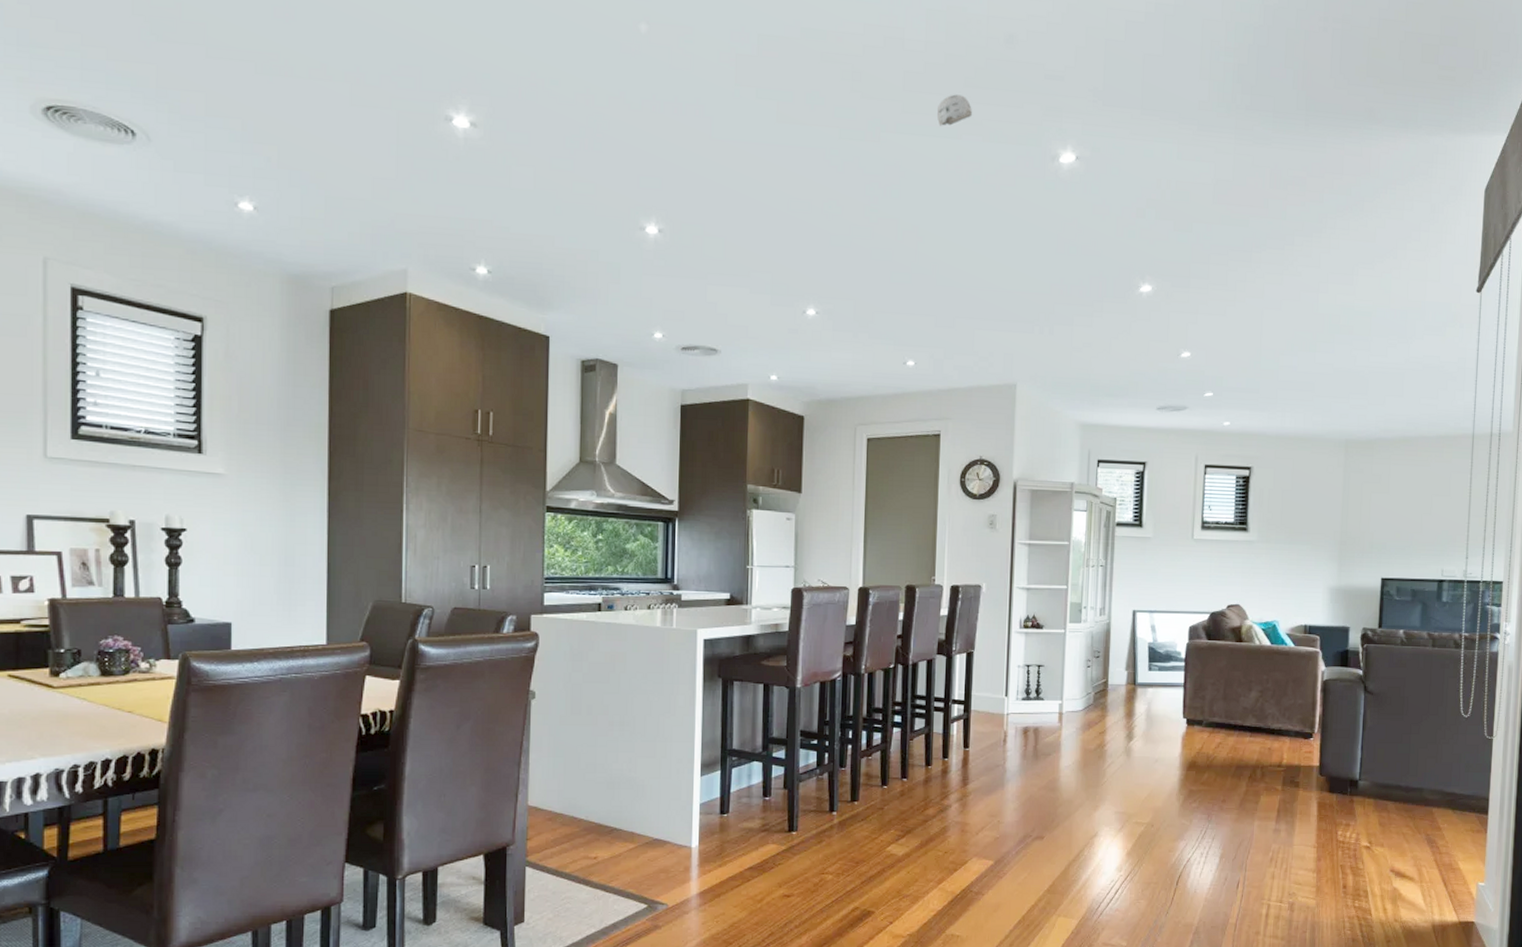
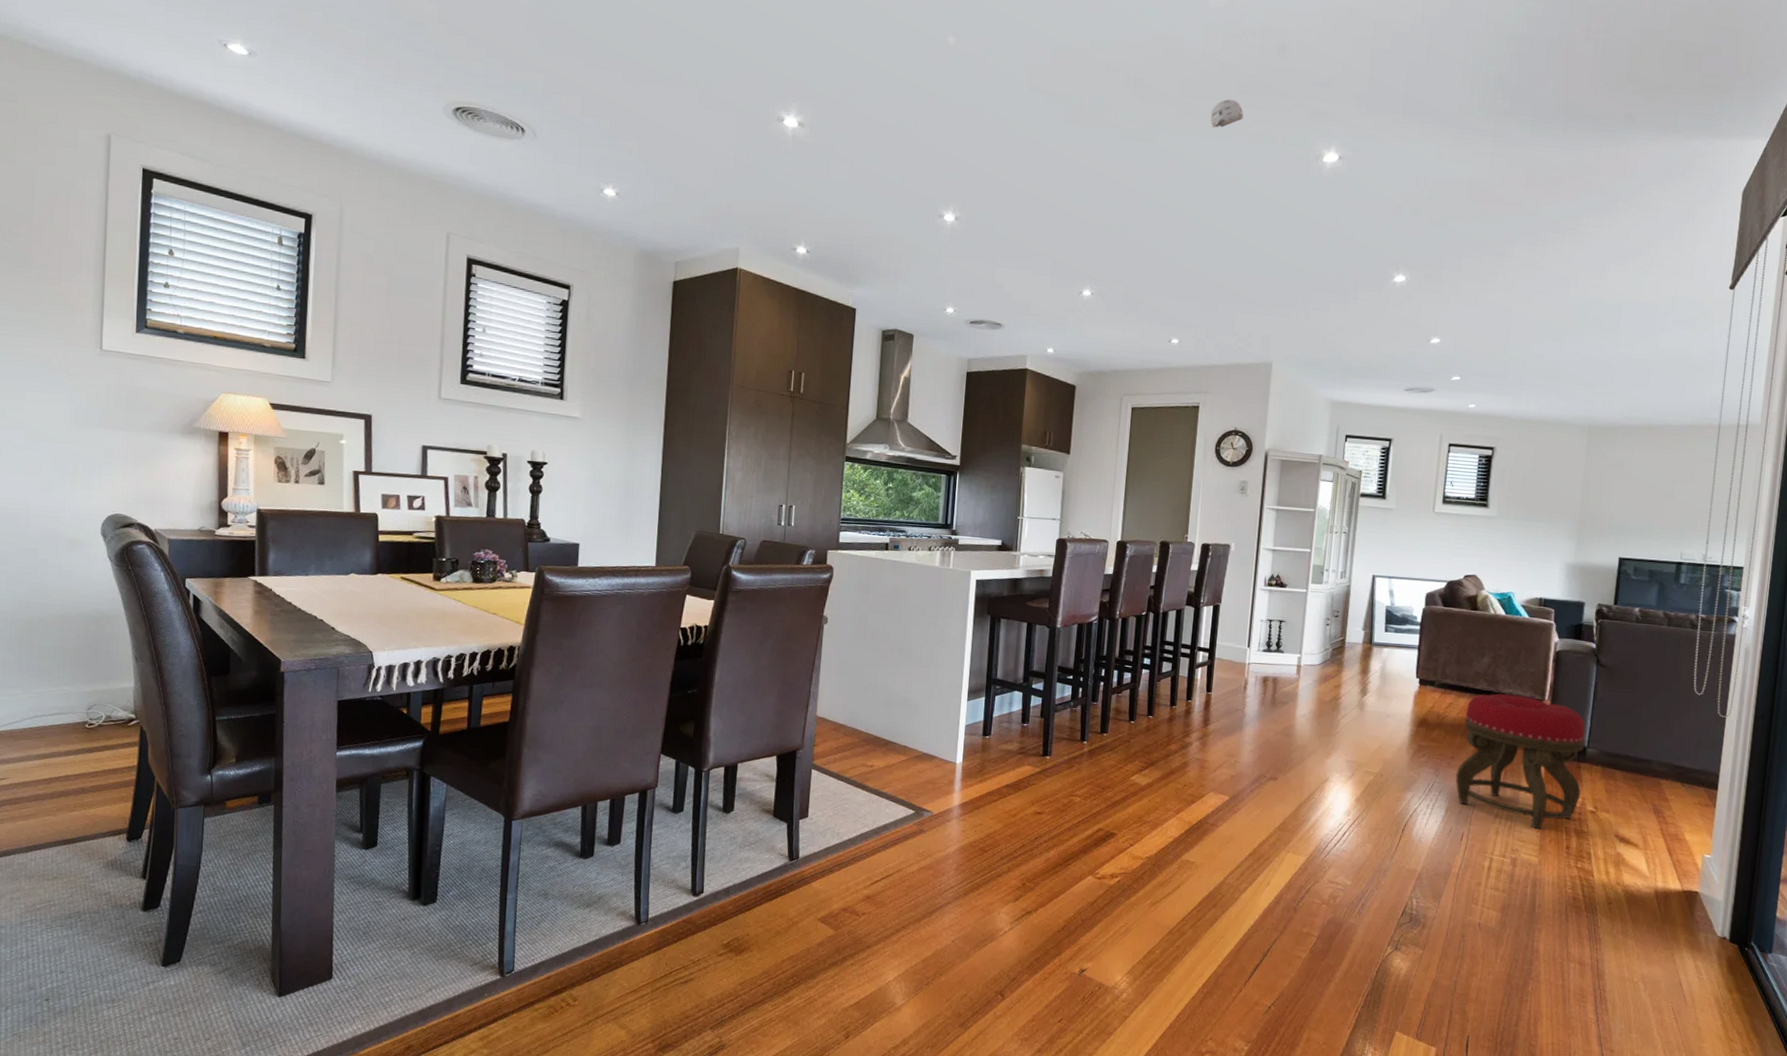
stool: none [1228,729,1357,870] -> present [1455,693,1586,829]

